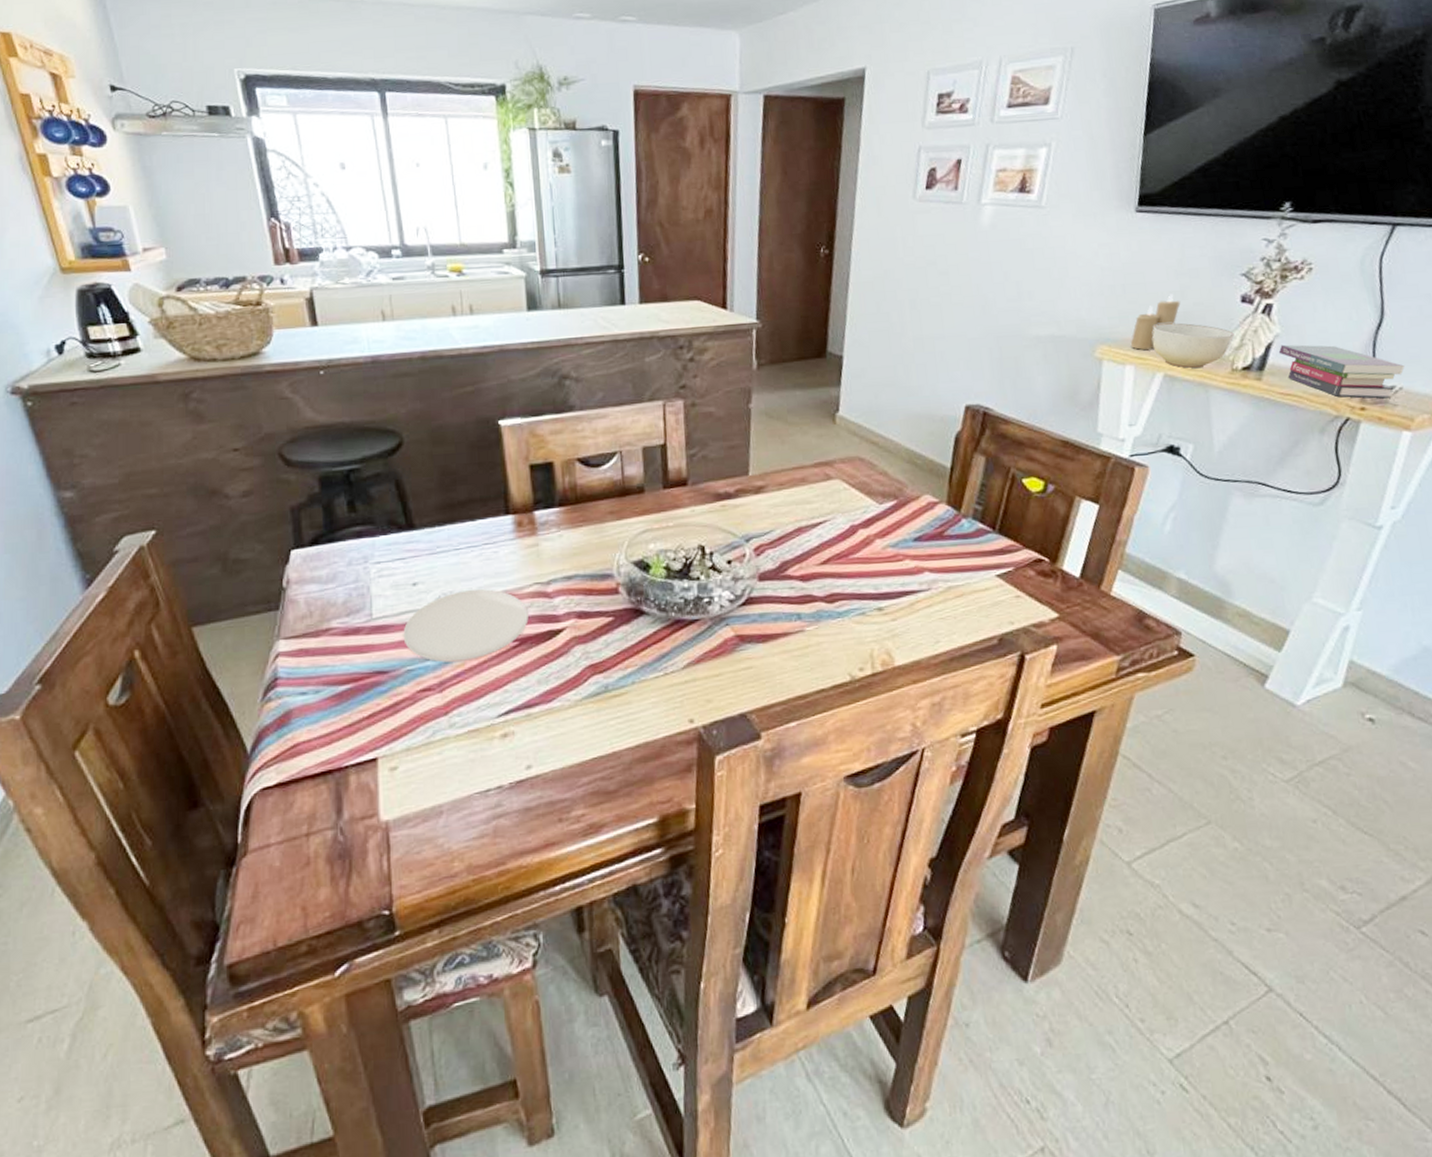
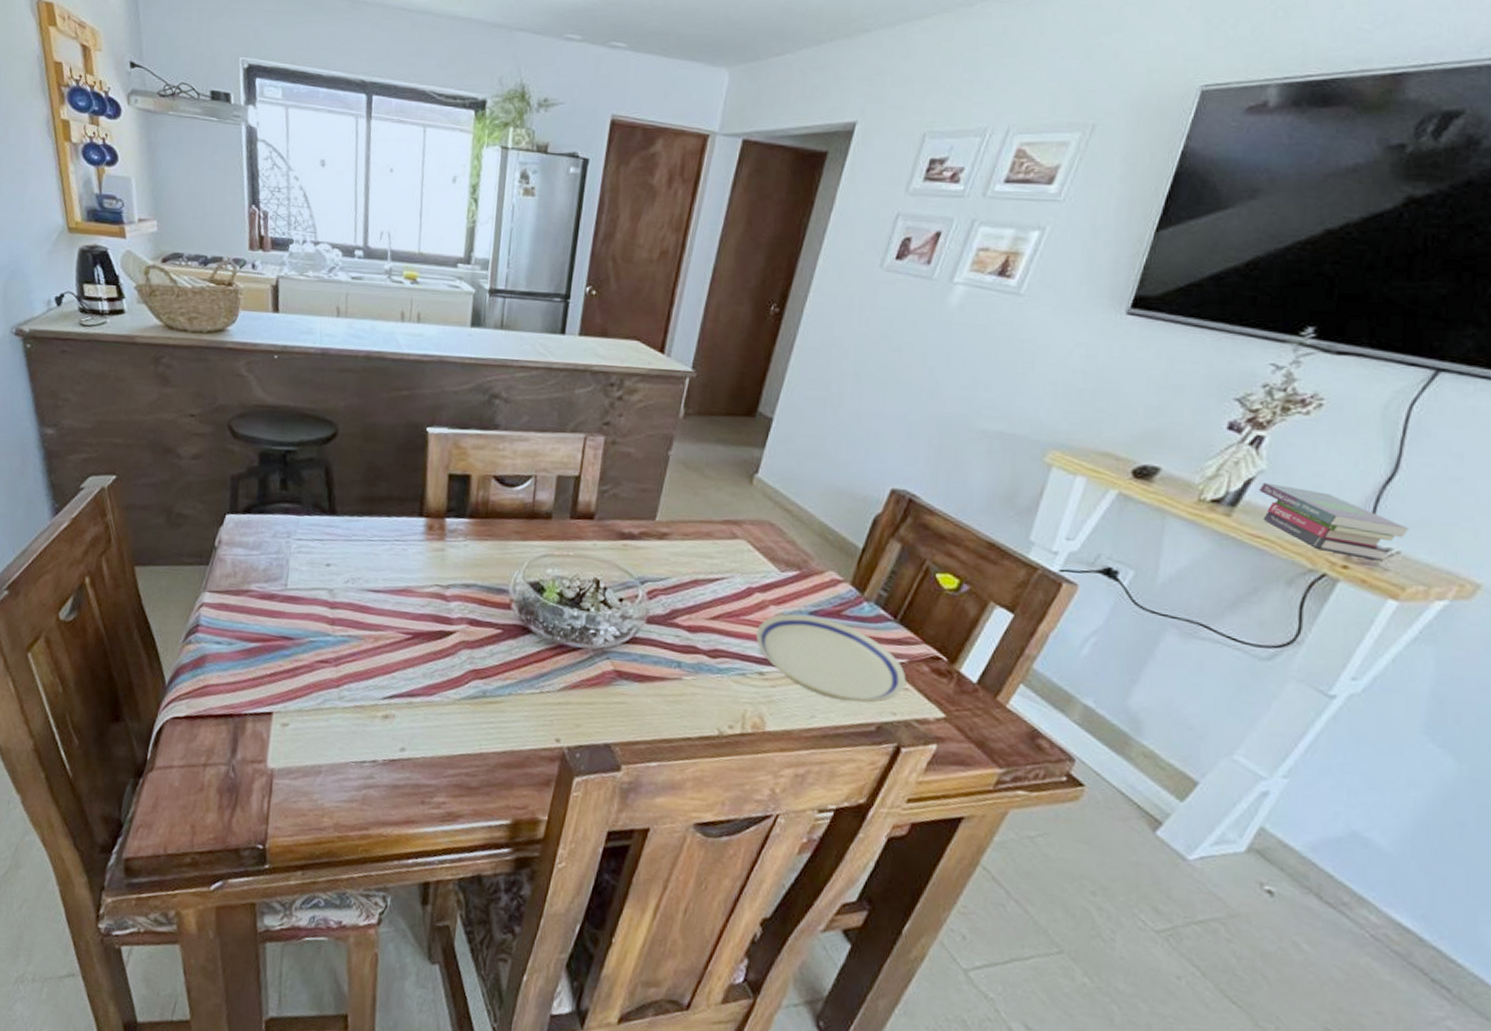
plate: present [403,589,529,663] -> none [310,579,425,644]
plate: none [867,541,1017,620] -> present [756,613,906,703]
candle: present [1130,293,1181,351] -> none [1087,408,1156,464]
bowl: present [1152,322,1235,369] -> none [1112,438,1211,493]

